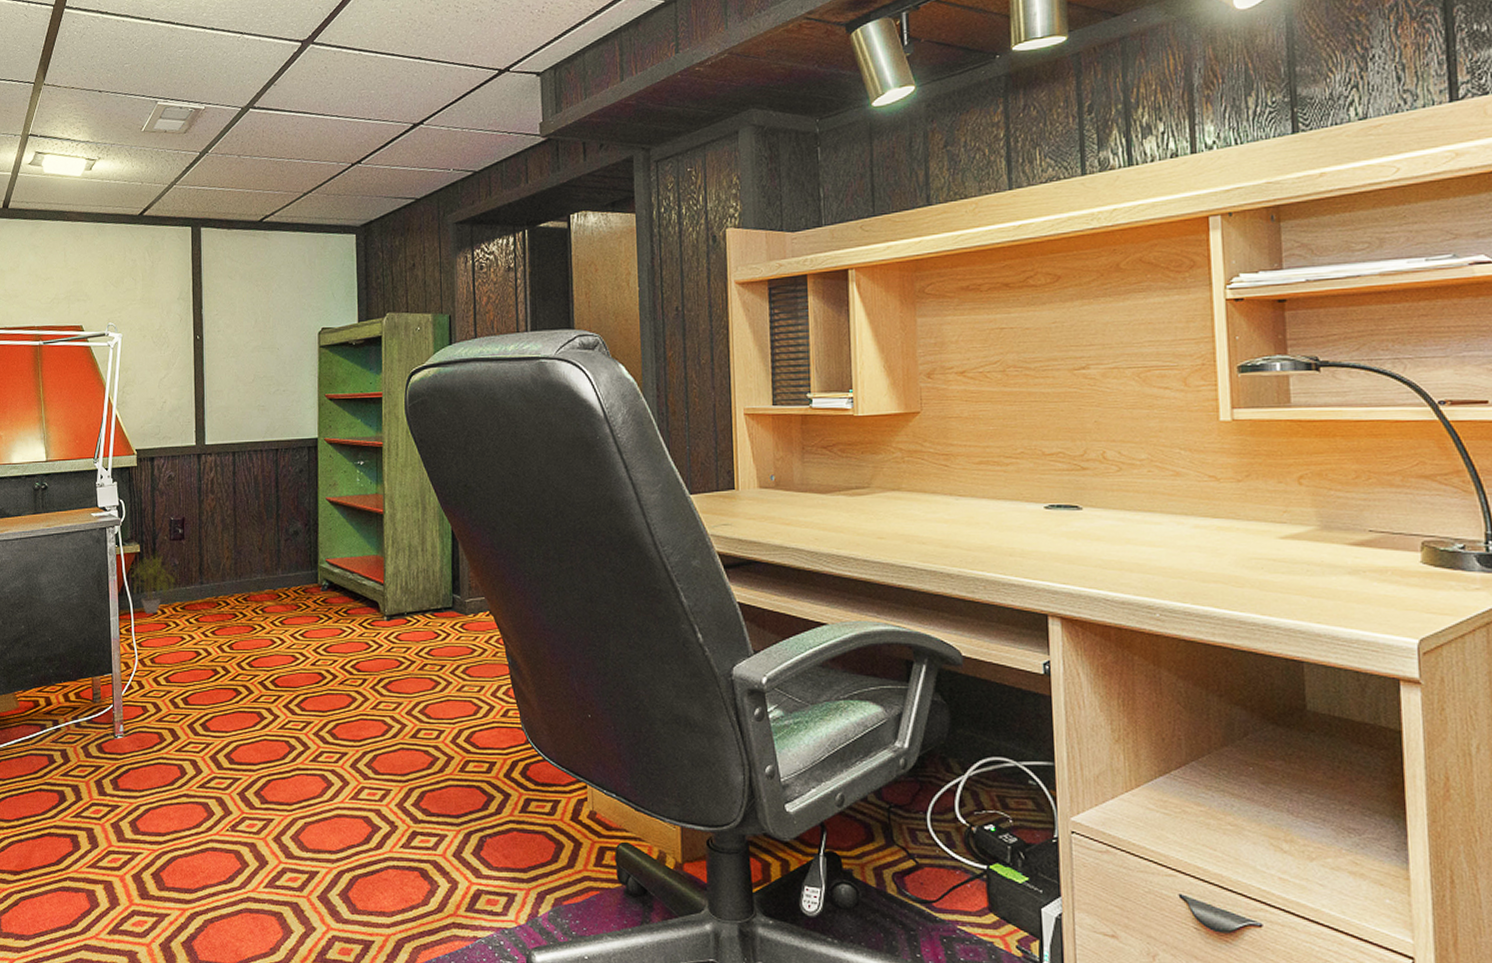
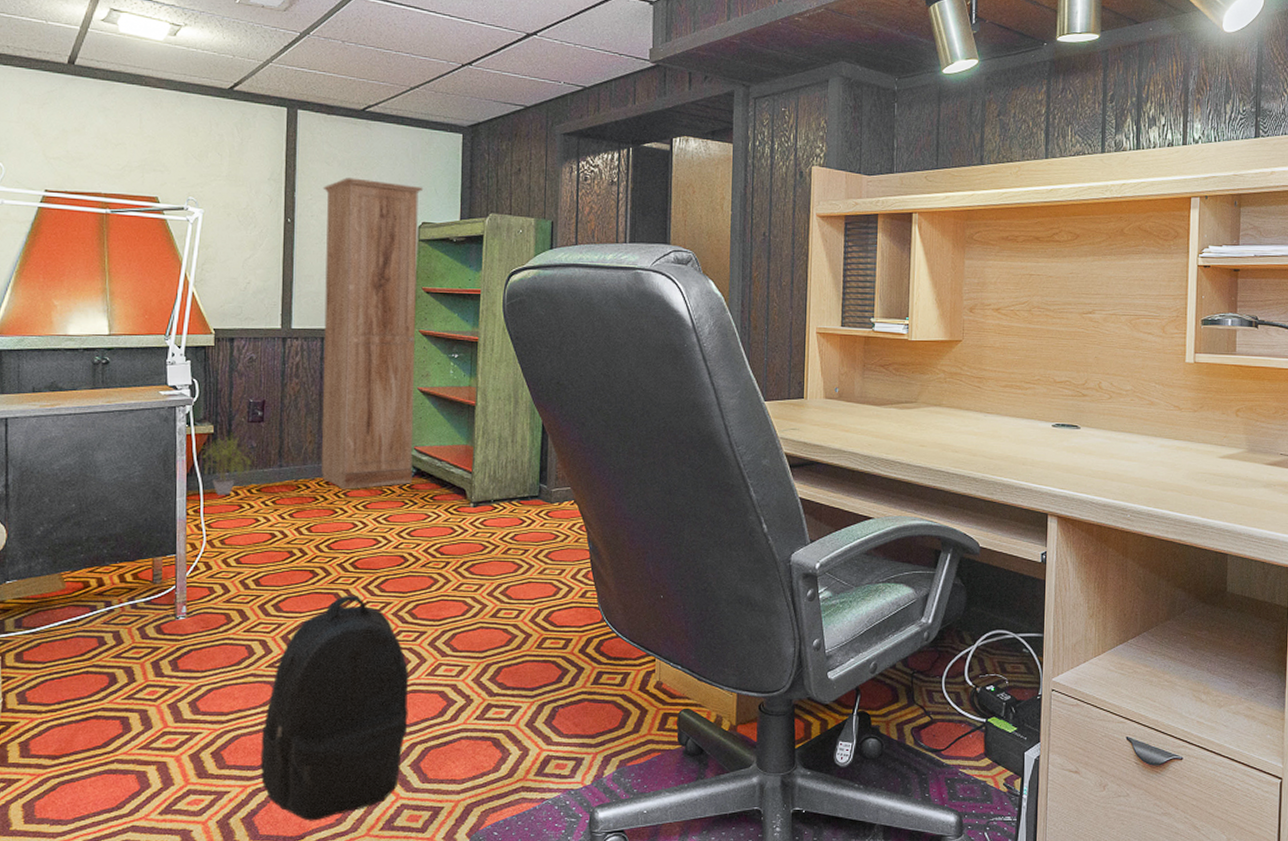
backpack: none [196,714,335,949] -> present [260,595,409,821]
cabinet: none [227,289,326,605] -> present [322,178,424,490]

